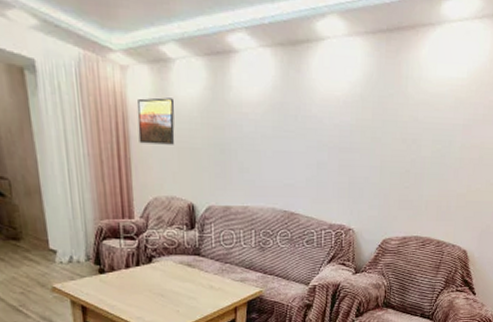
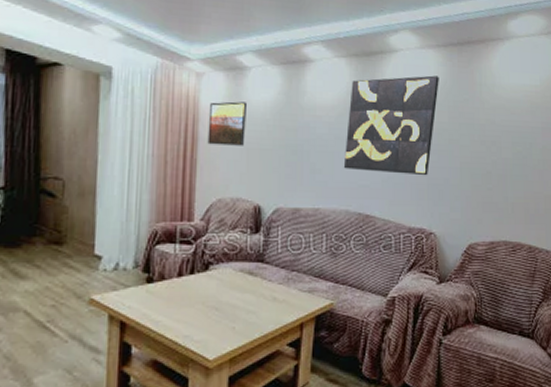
wall art: none [269,67,366,175] -> present [343,75,439,176]

